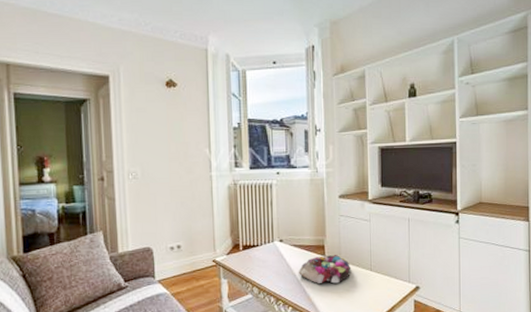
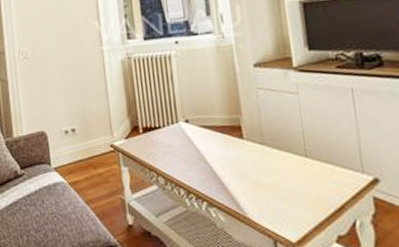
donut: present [299,254,352,284] -> none [211,136,279,174]

